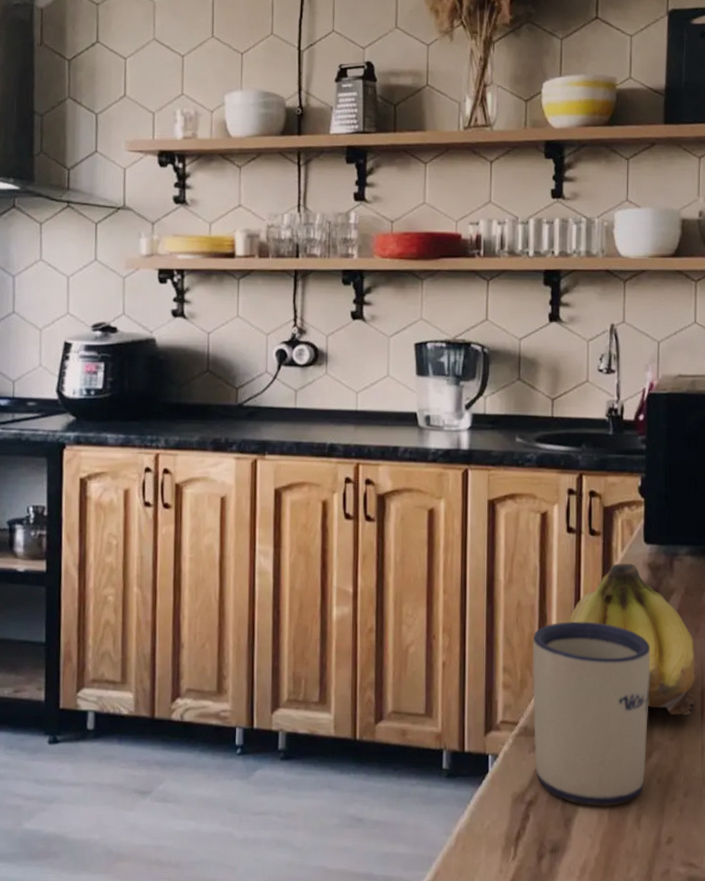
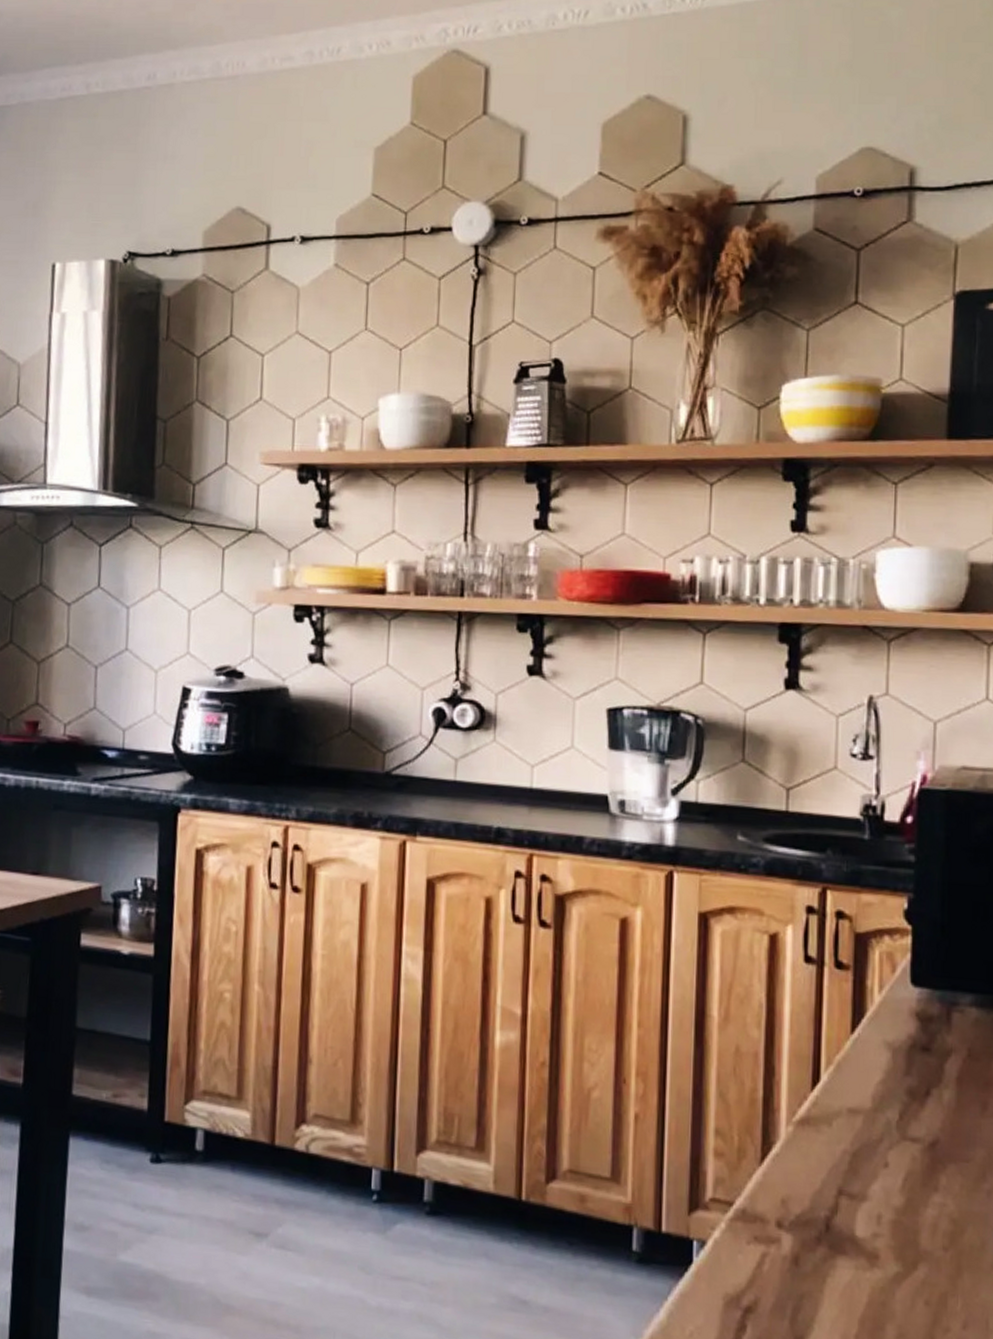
mug: present [532,621,651,806] -> none [753,1078,918,1328]
fruit: present [568,562,697,716] -> none [804,1008,983,1220]

